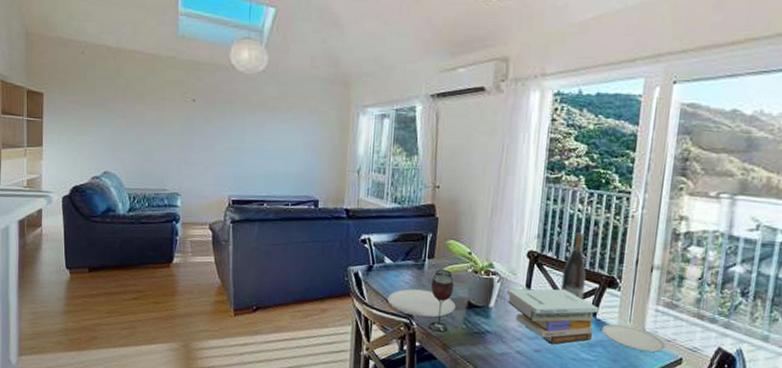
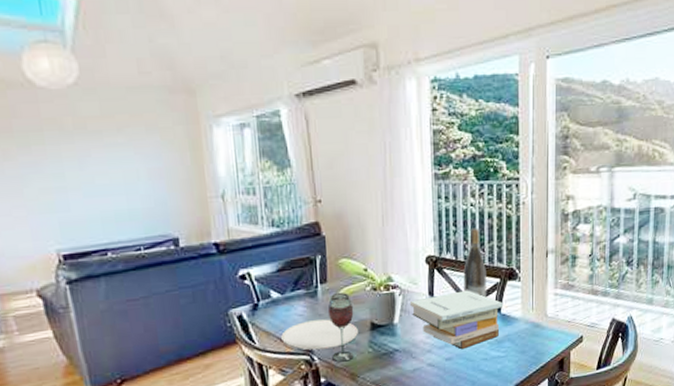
plate: present [602,324,666,352] -> none [508,315,567,337]

